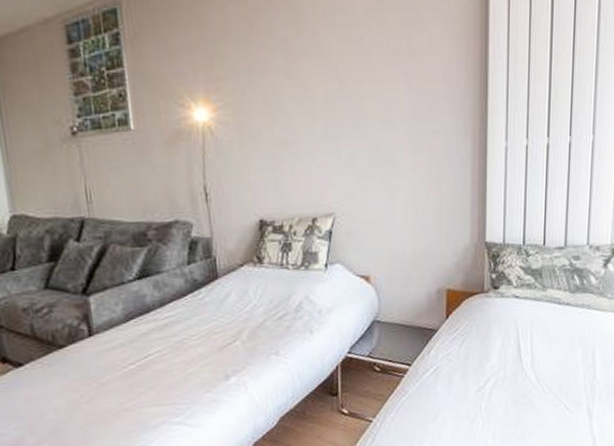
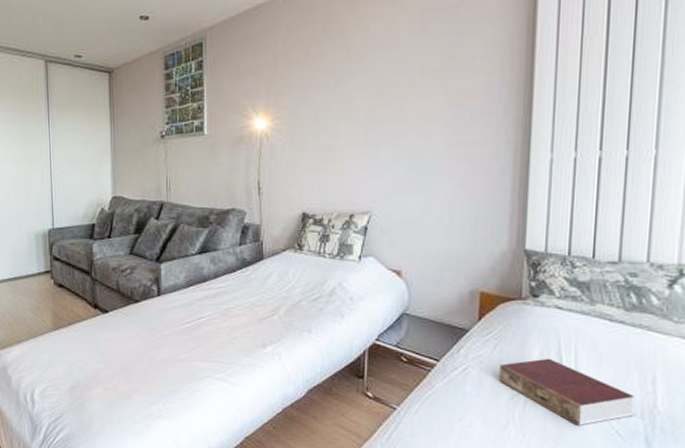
book: none [467,347,579,407] -> present [499,358,634,426]

